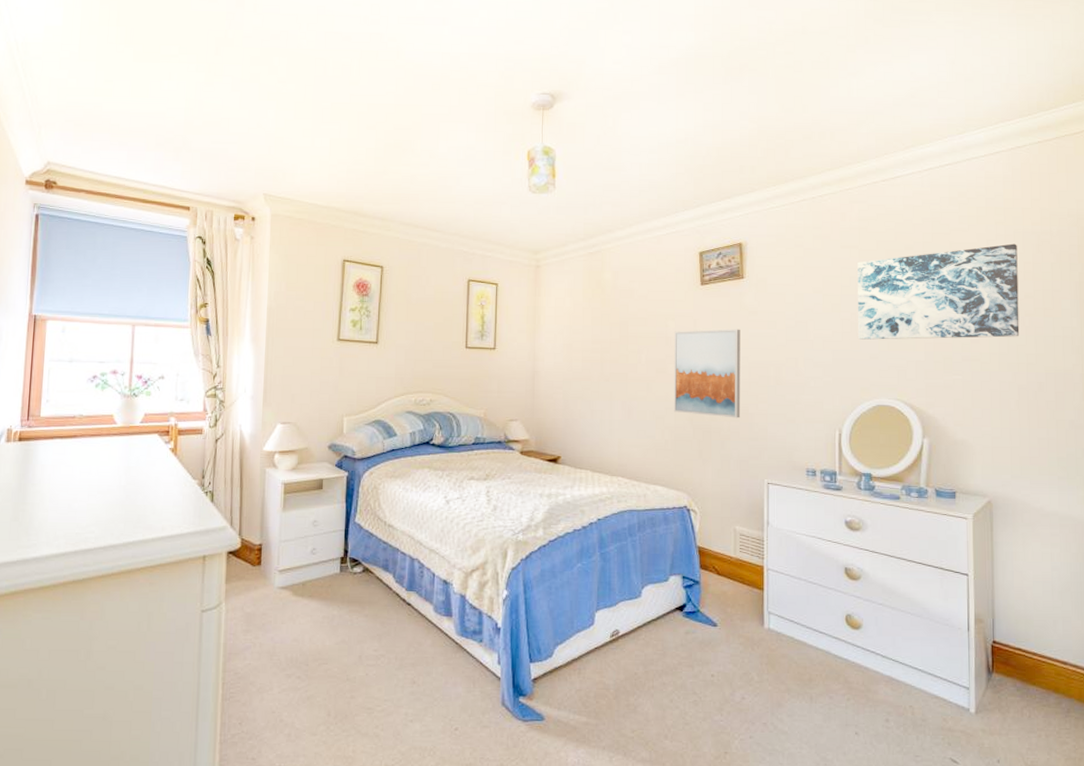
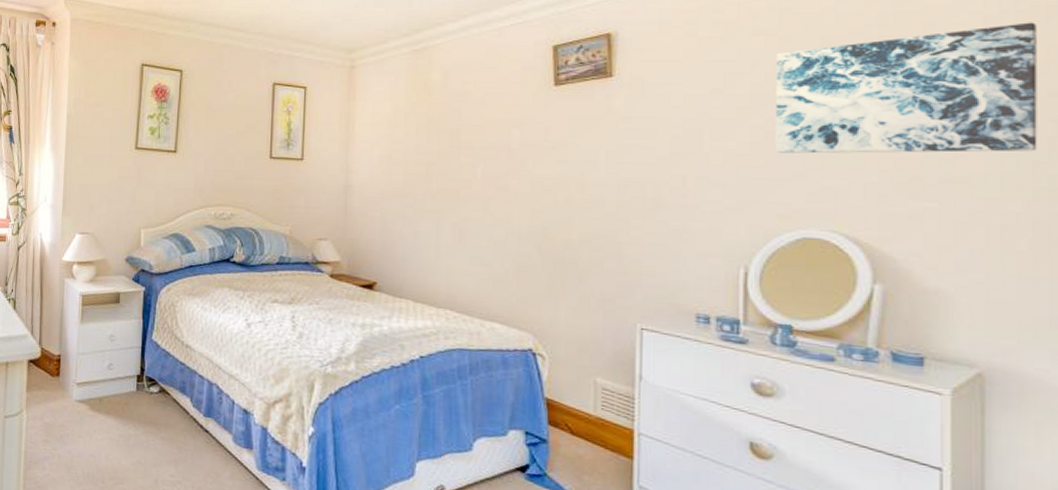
wall art: present [673,329,741,418] -> none [516,138,607,248]

